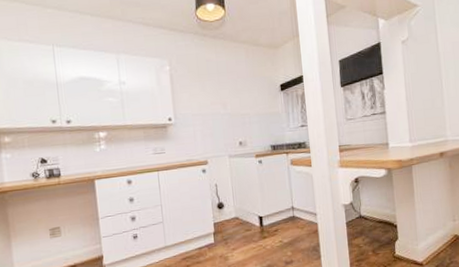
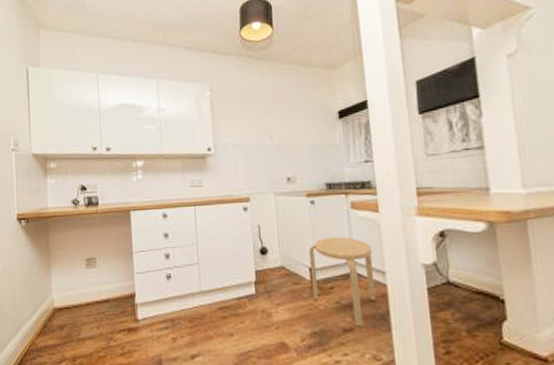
stool: none [257,188,310,259] -> present [308,237,377,327]

